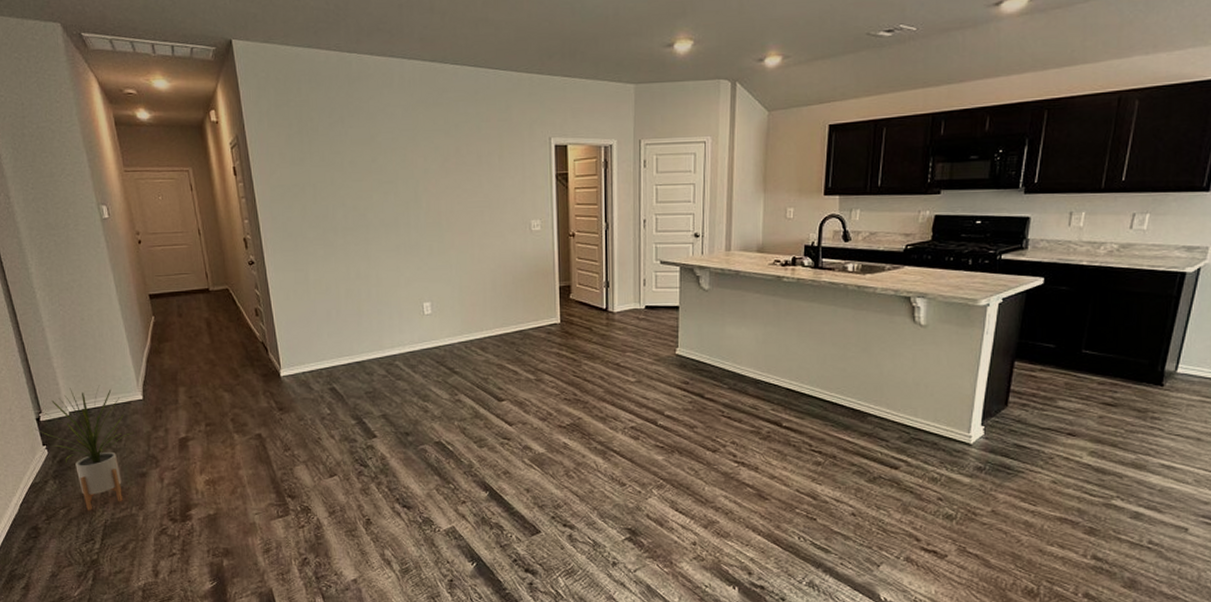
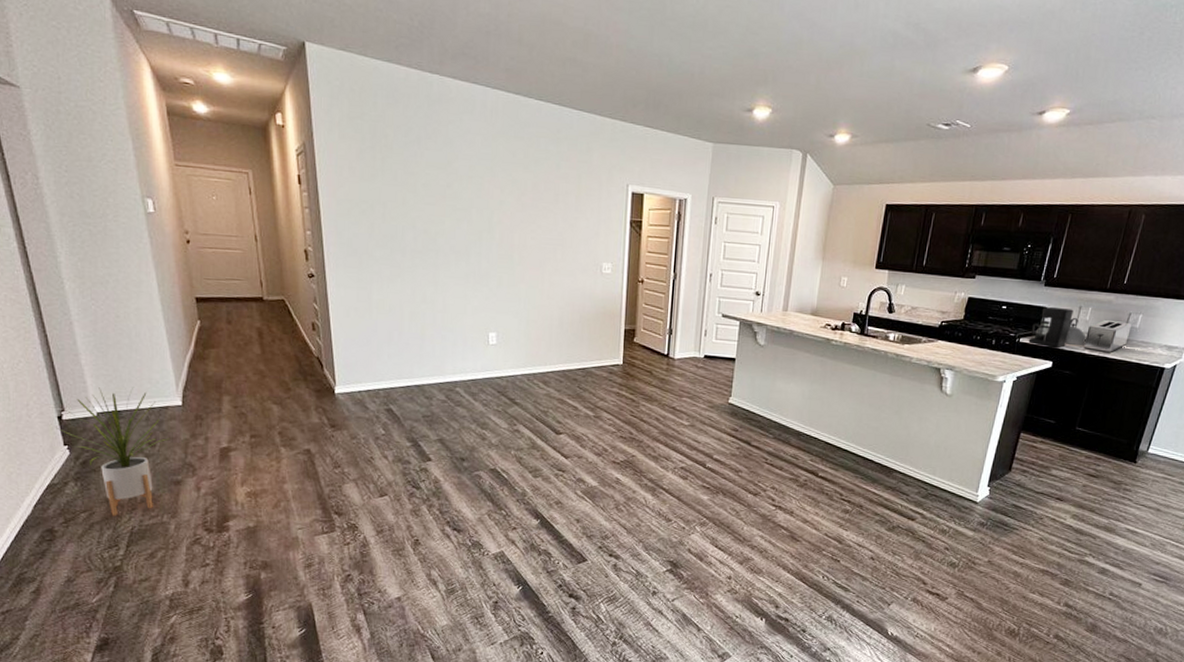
coffee maker: none [1012,215,1063,262] -> present [1028,306,1074,348]
kettle: none [1057,225,1082,257] -> present [1065,317,1086,347]
toaster: none [1081,223,1137,262] -> present [1083,319,1131,353]

